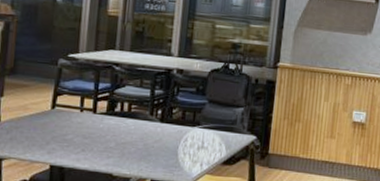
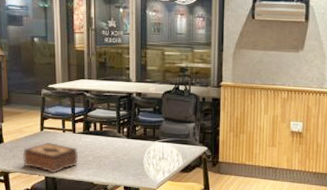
tissue box: none [23,122,98,162] -> present [23,141,79,174]

